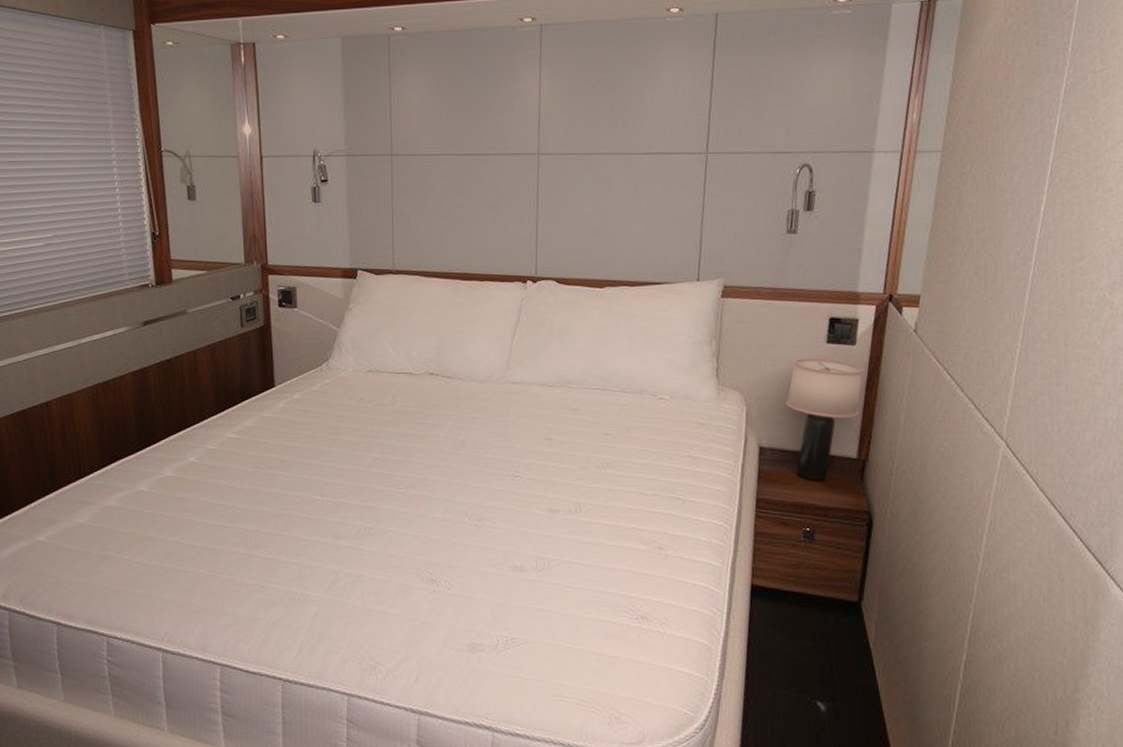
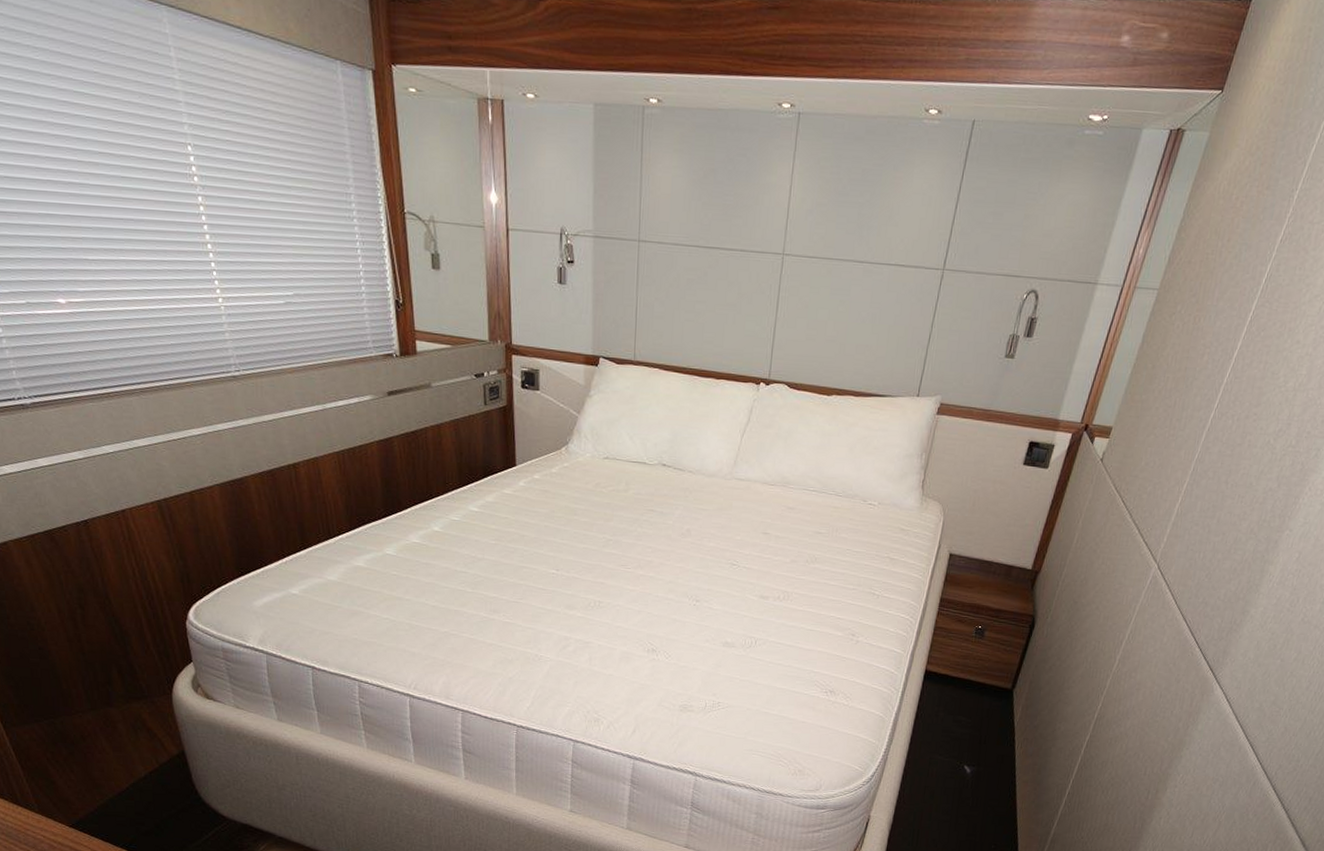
table lamp: present [785,357,863,481] -> none [978,476,1051,587]

